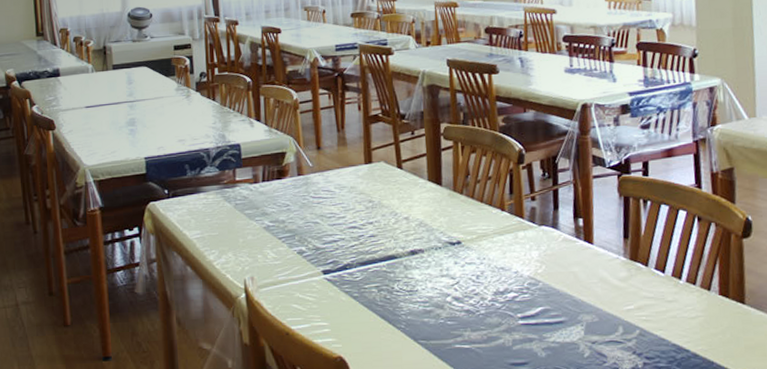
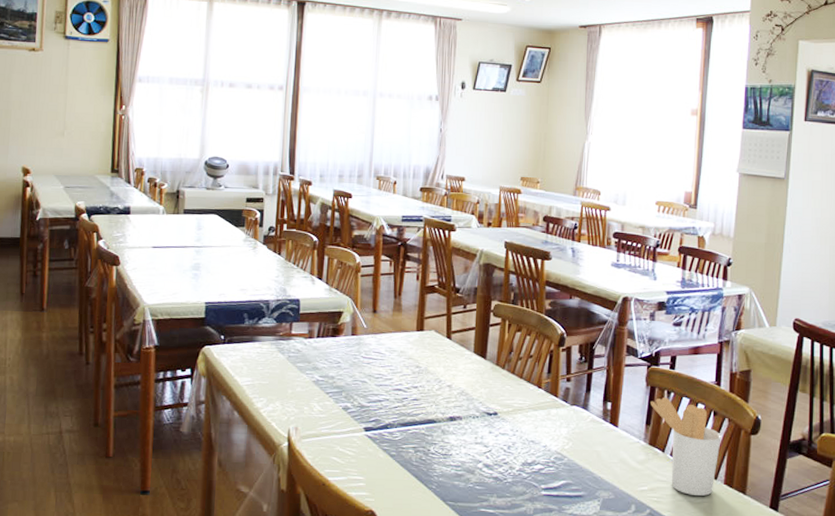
utensil holder: none [625,206,710,310] -> present [650,396,721,496]

